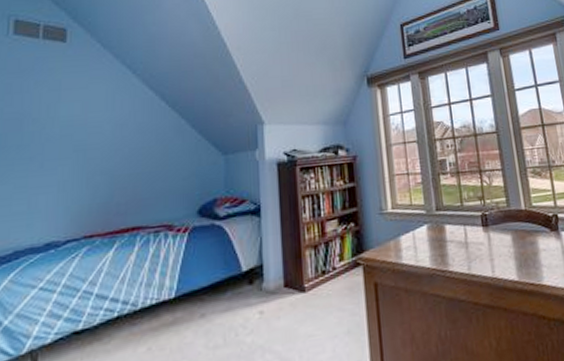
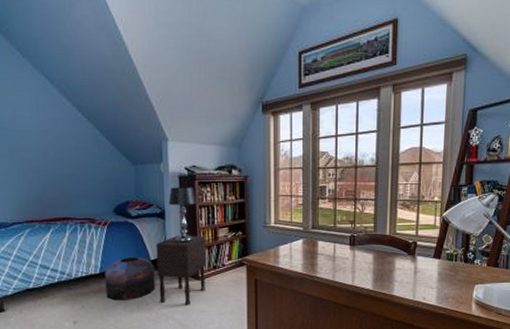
pouf: none [182,269,248,335] -> present [104,257,155,301]
nightstand: none [249,233,313,331] -> present [156,235,206,306]
table lamp: none [265,174,298,245] -> present [168,187,196,243]

